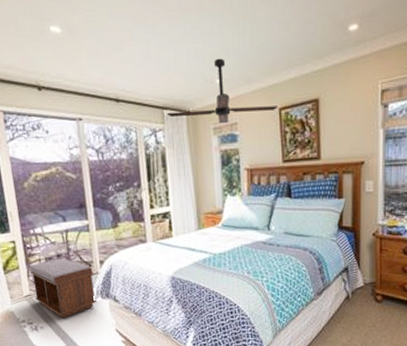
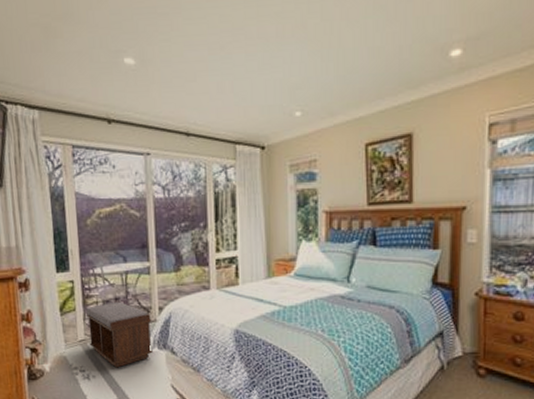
ceiling fan: present [166,58,278,124] -> none [238,88,364,161]

